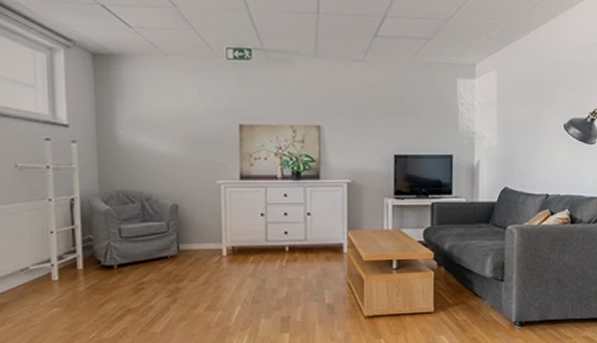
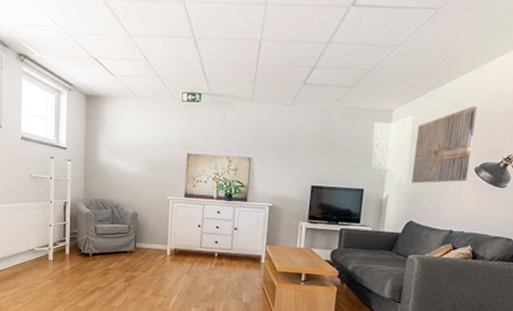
wall art: none [502,58,559,145] -> present [412,106,477,184]

